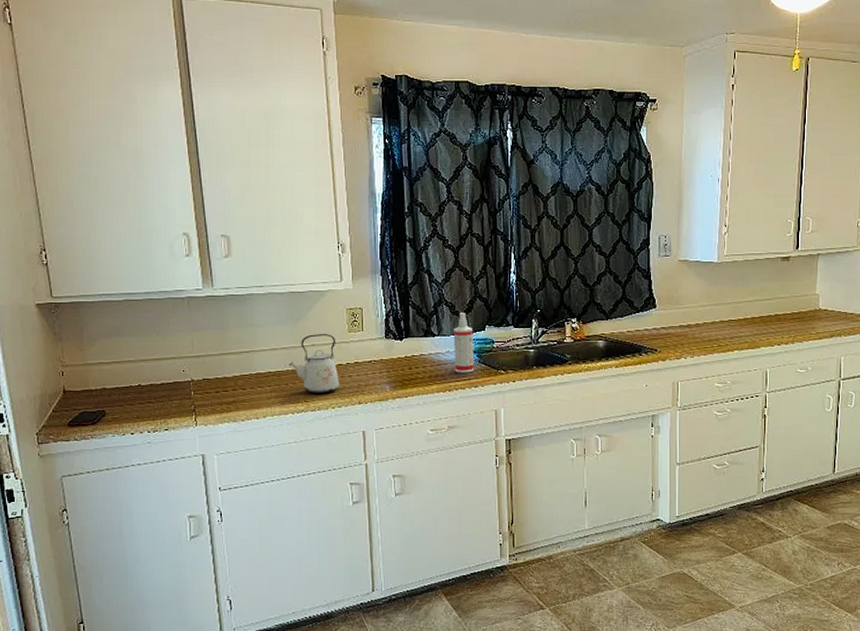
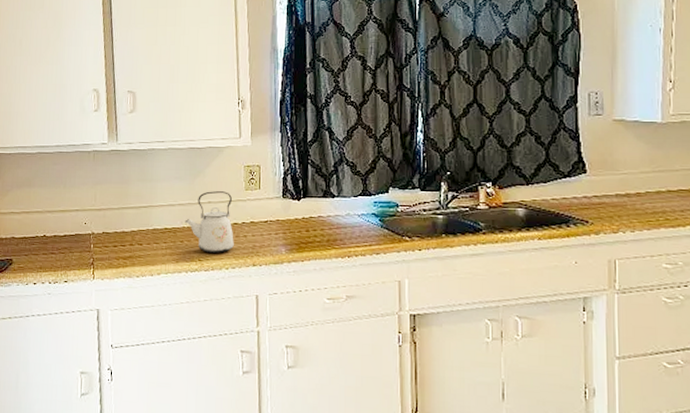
spray bottle: present [453,313,474,373] -> none [354,173,376,238]

